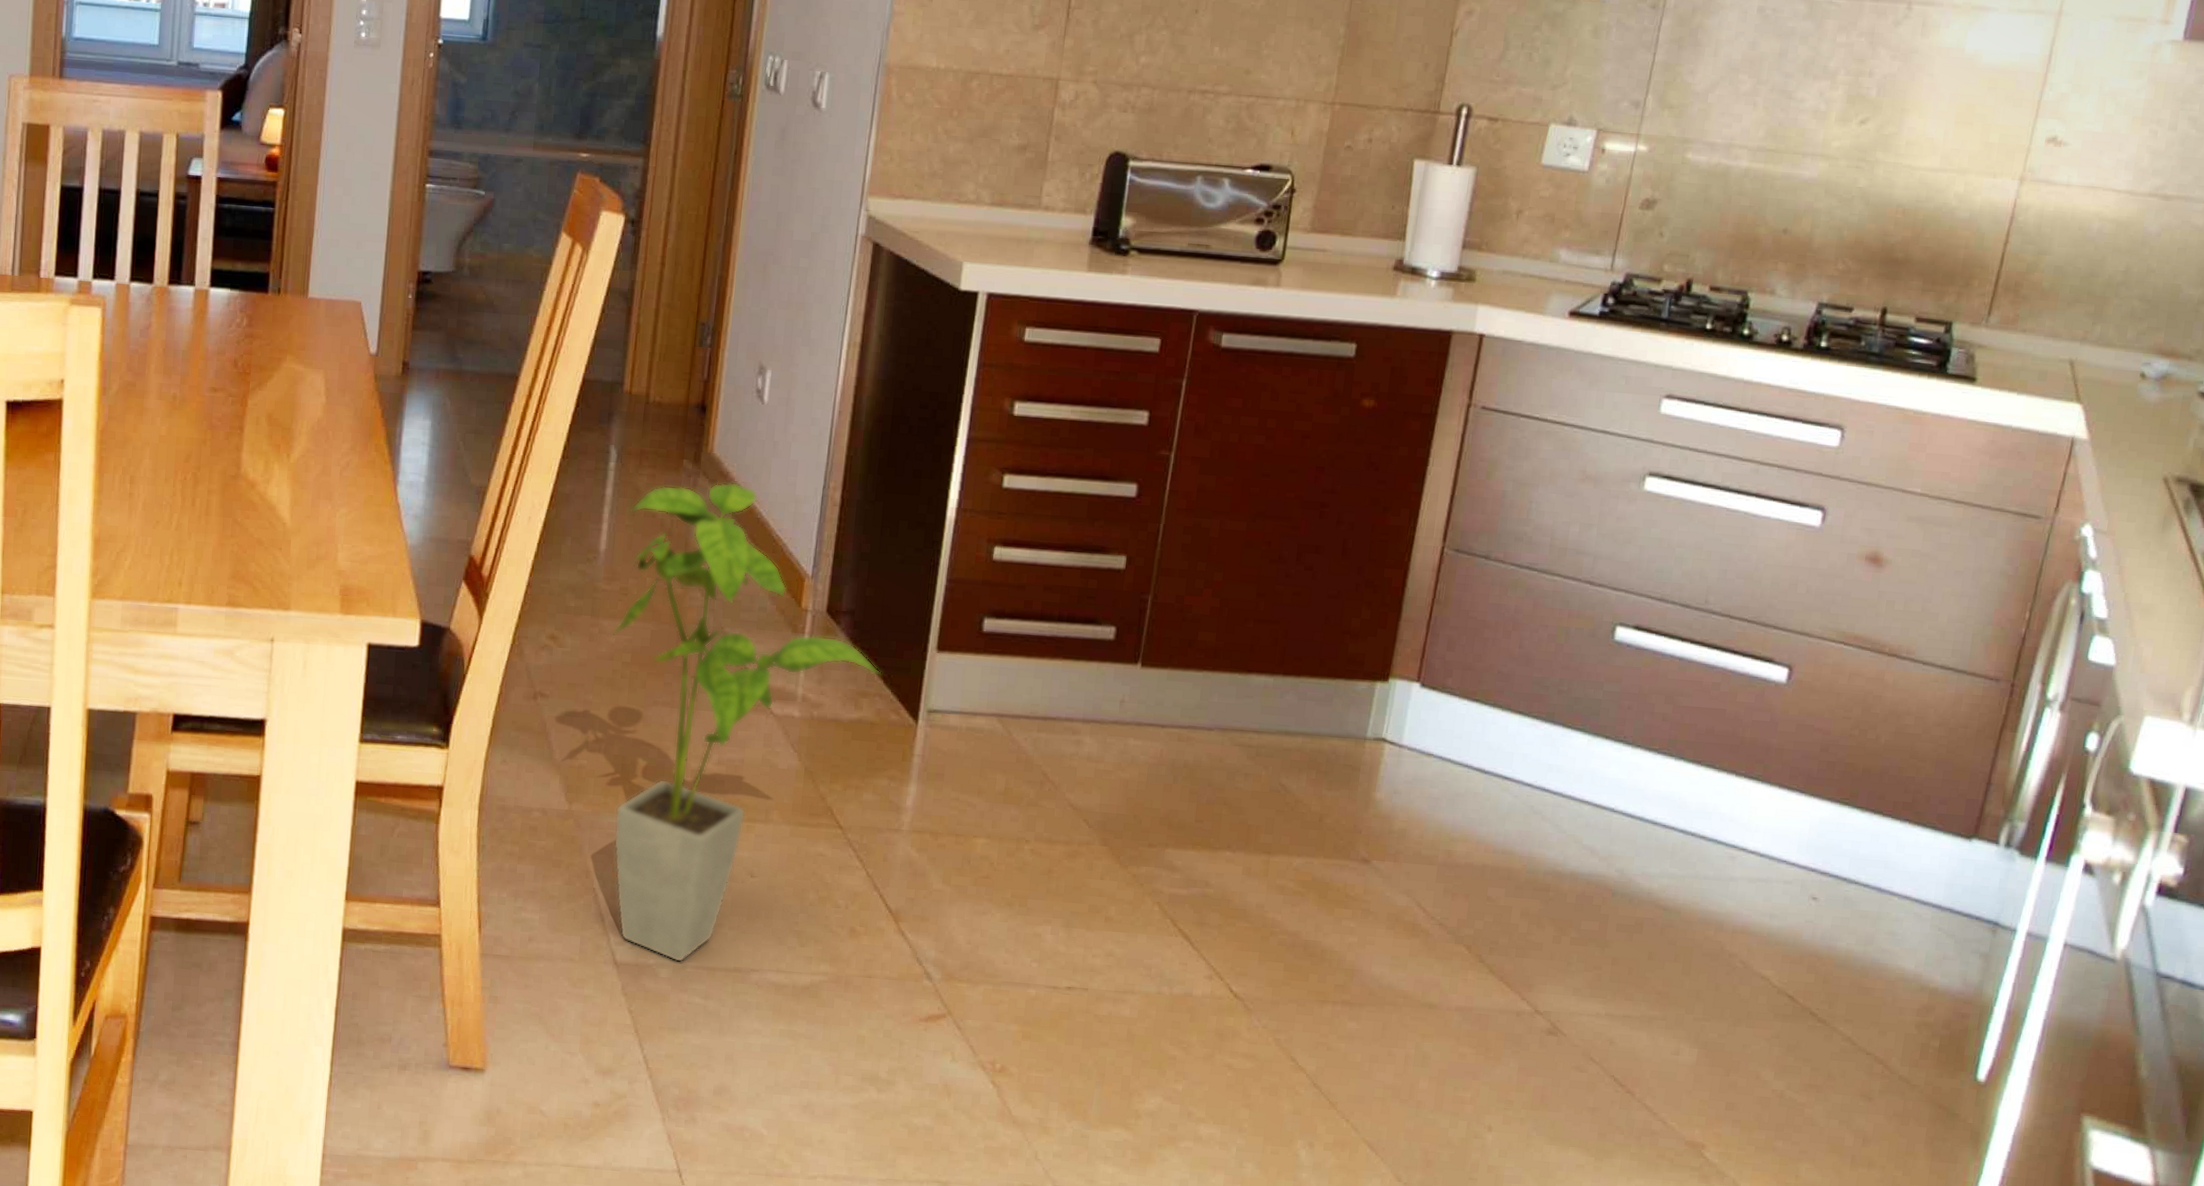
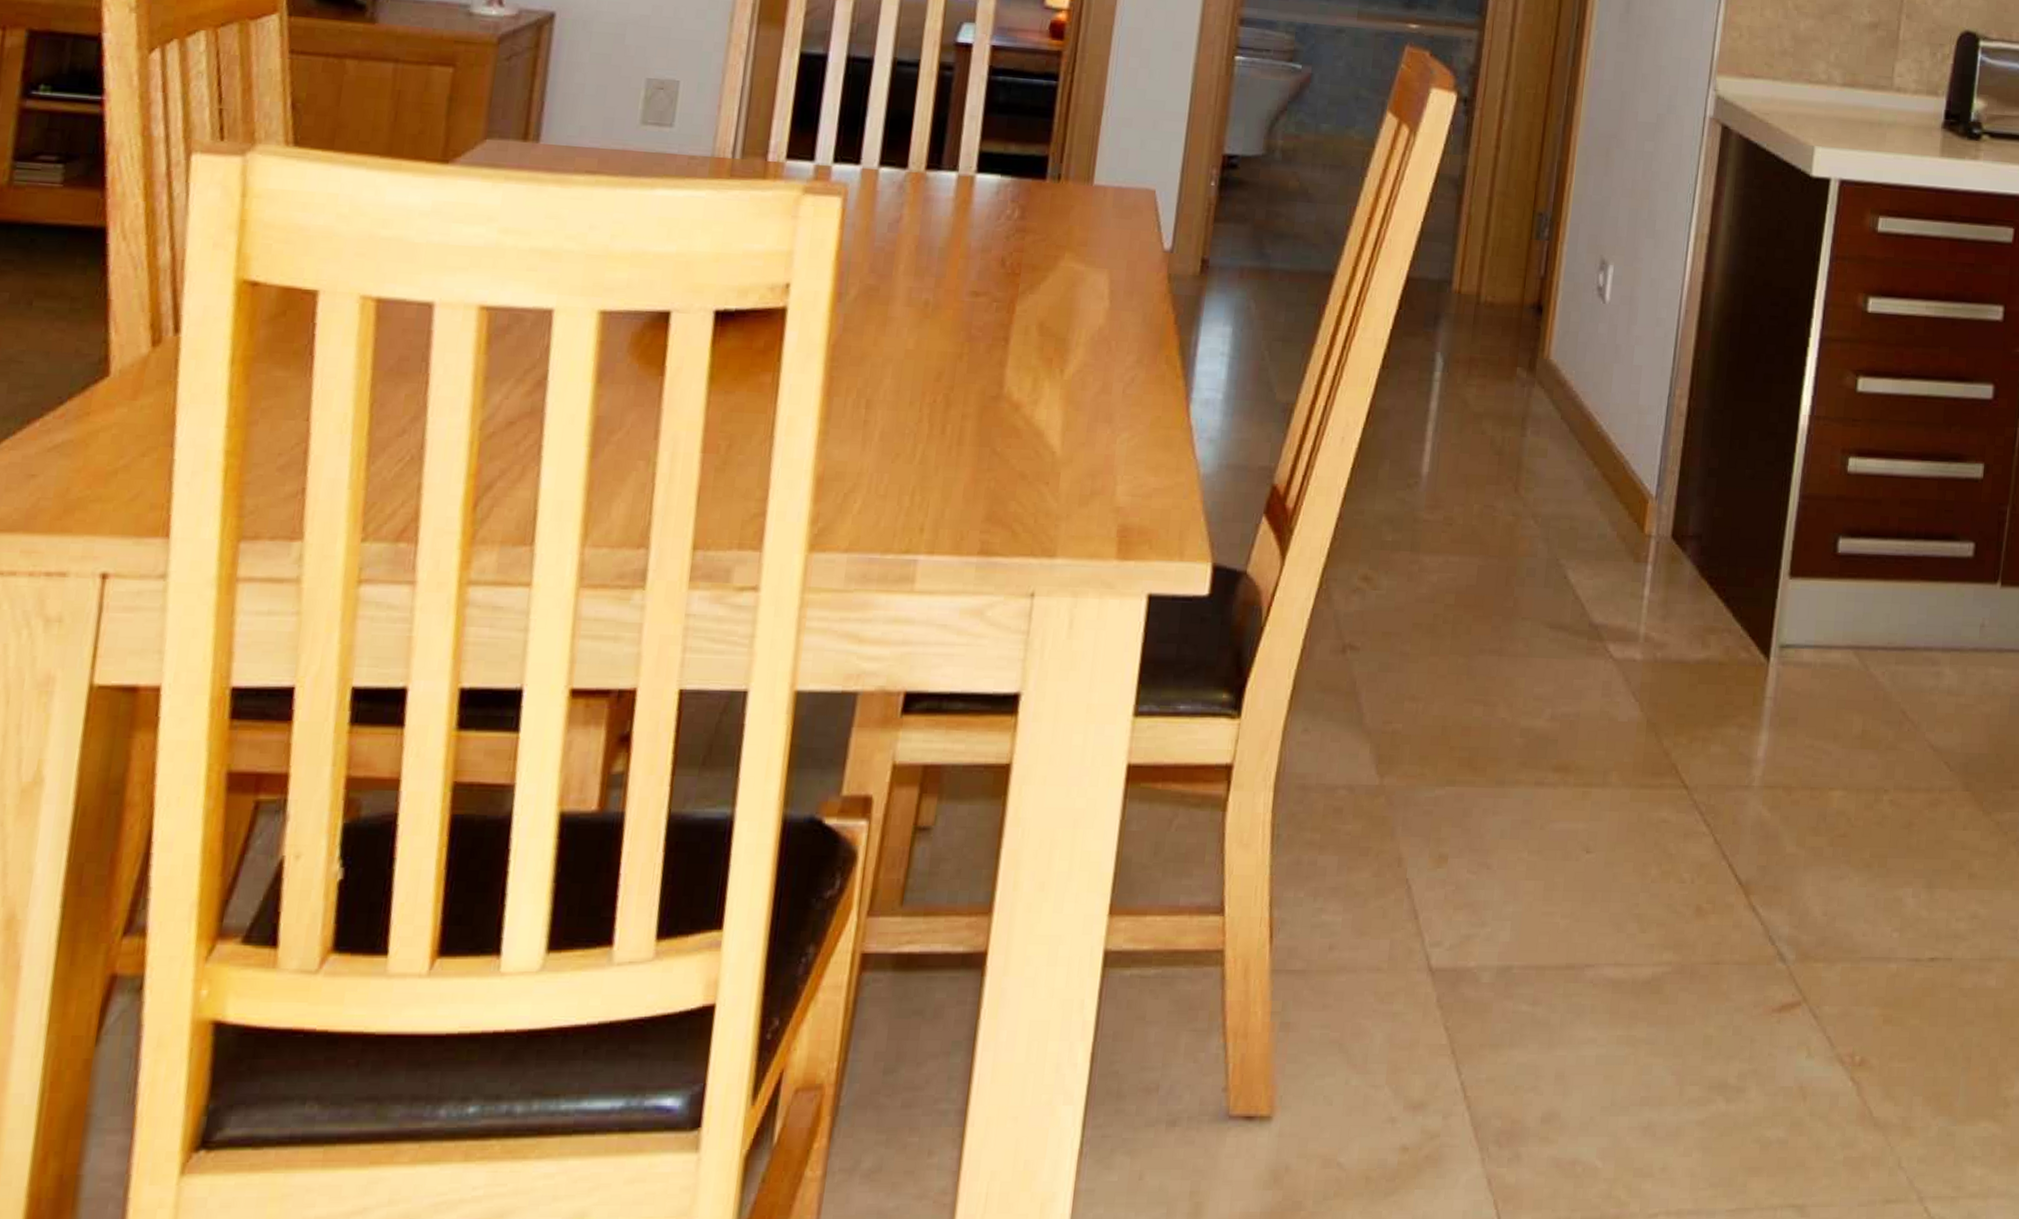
house plant: present [611,482,881,963] -> none [1431,391,1730,963]

